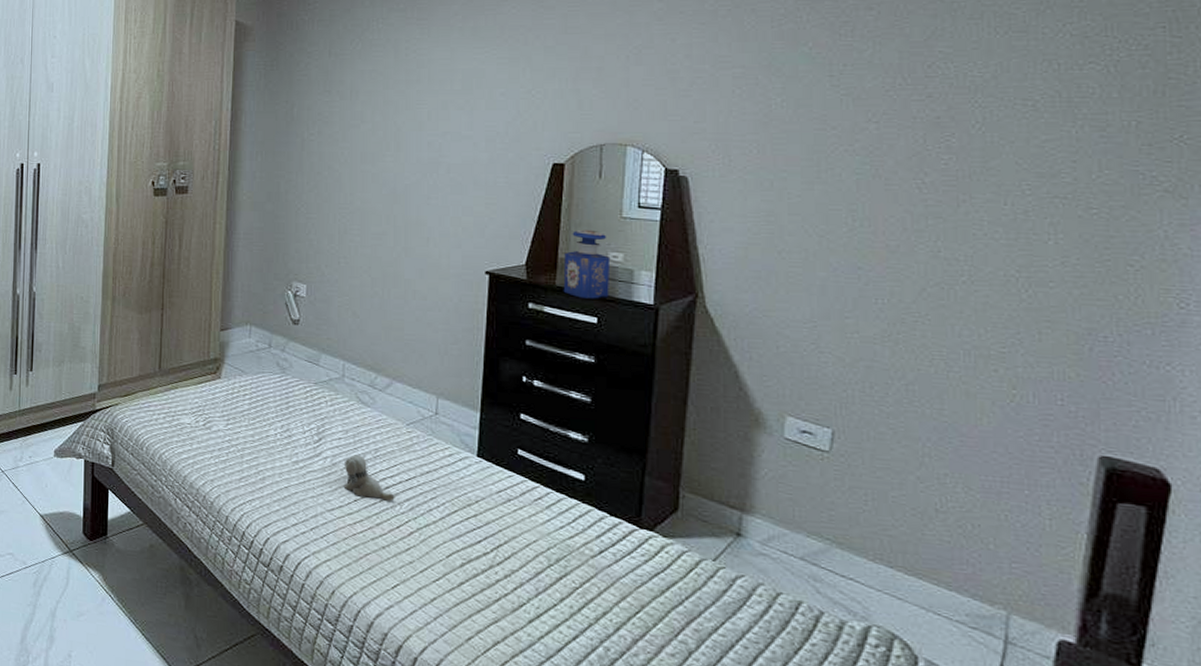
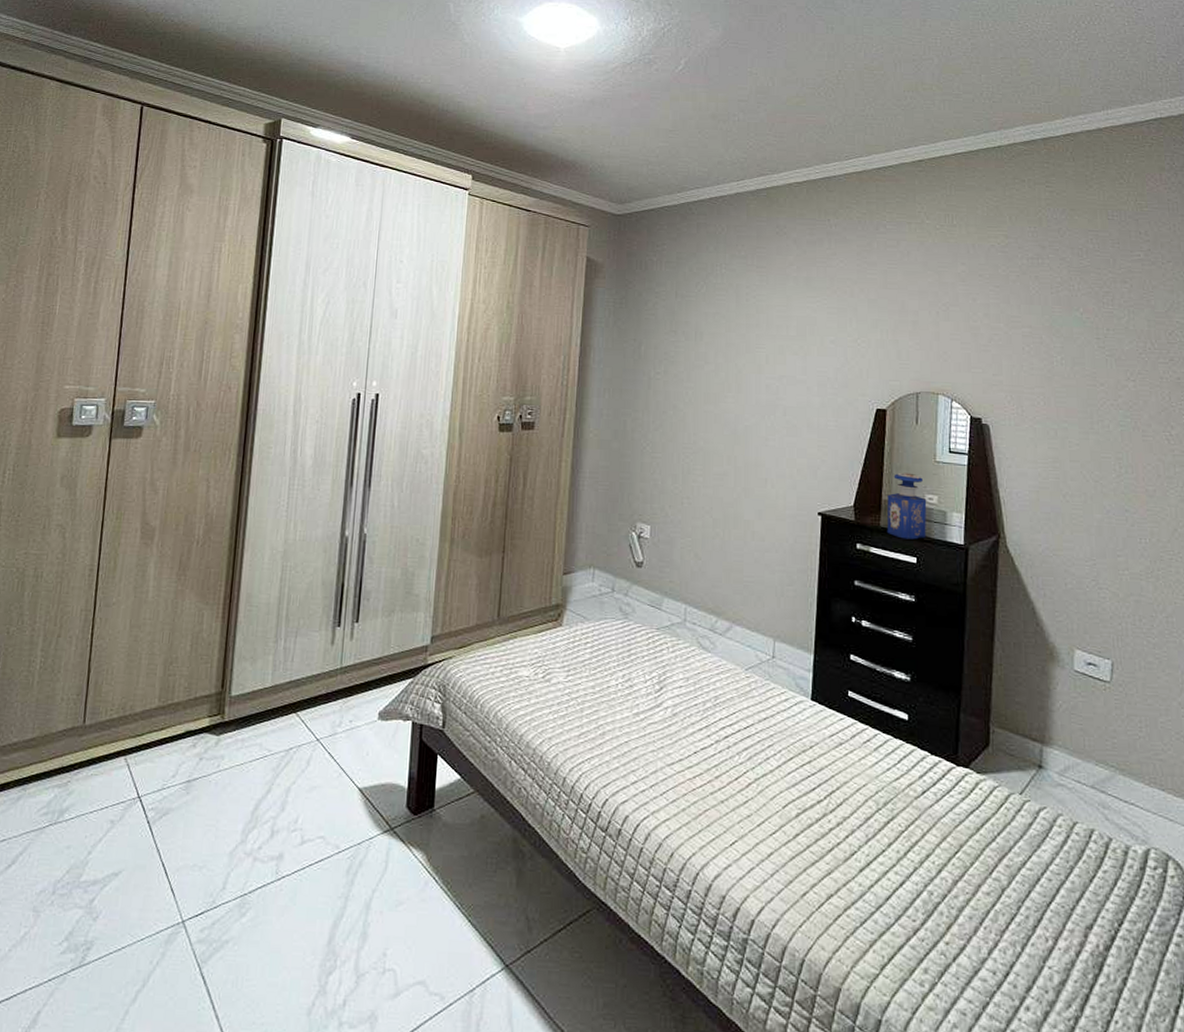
plush toy: present [345,455,395,501] -> none [685,703,734,751]

